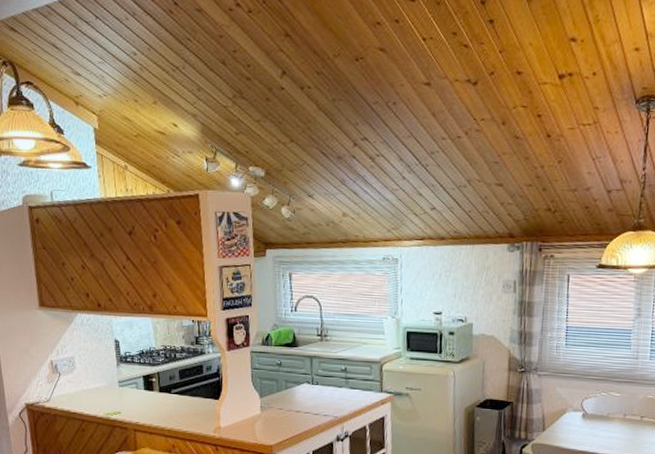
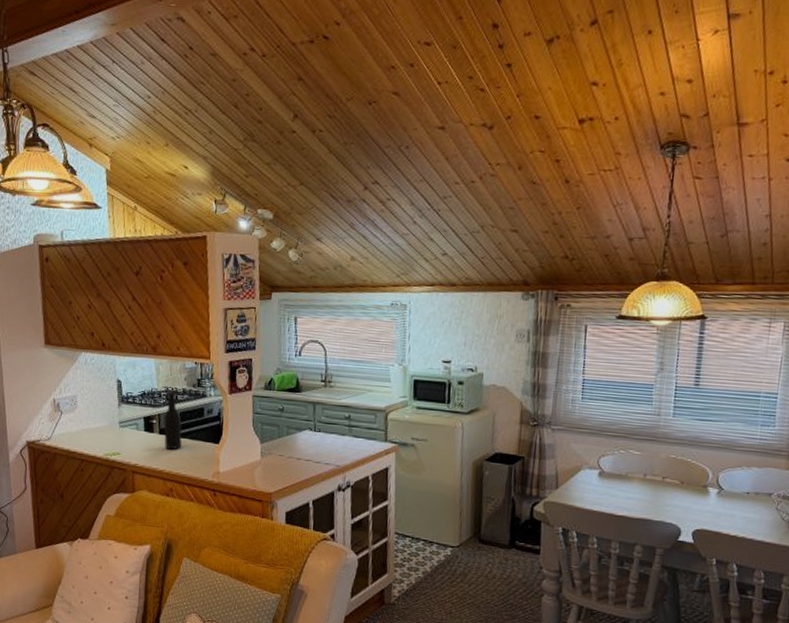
bottle: none [163,349,182,407] -> present [163,391,182,450]

